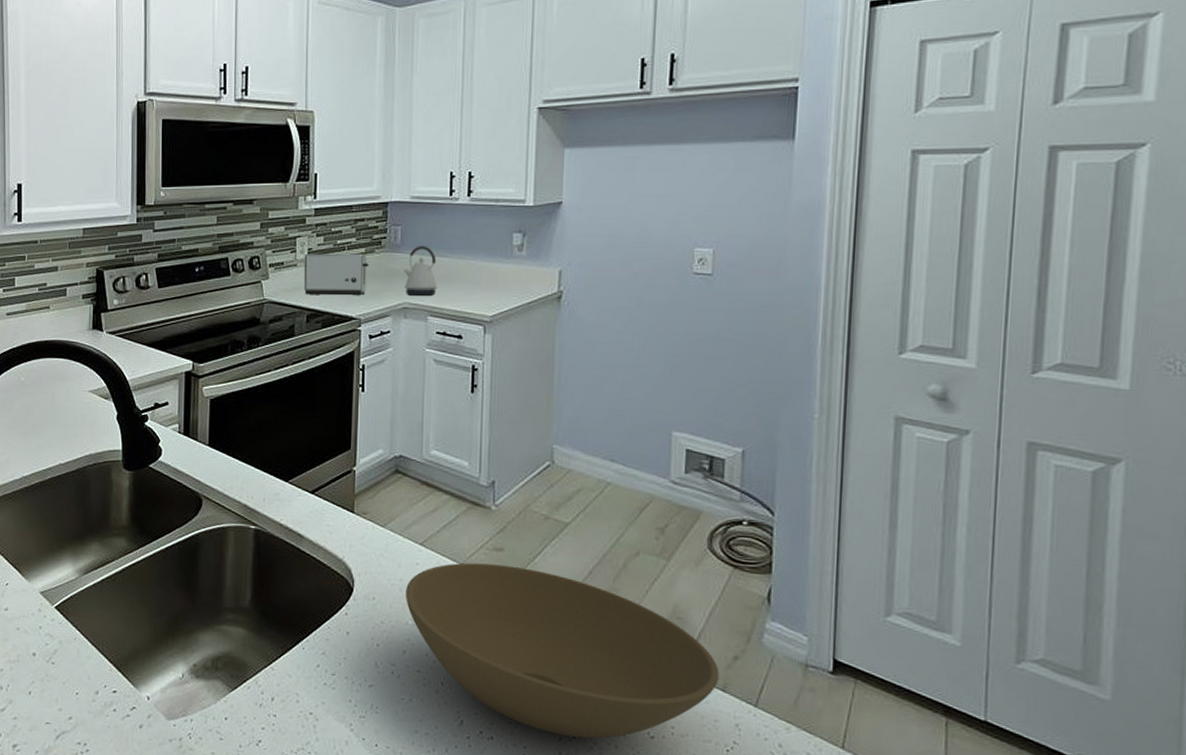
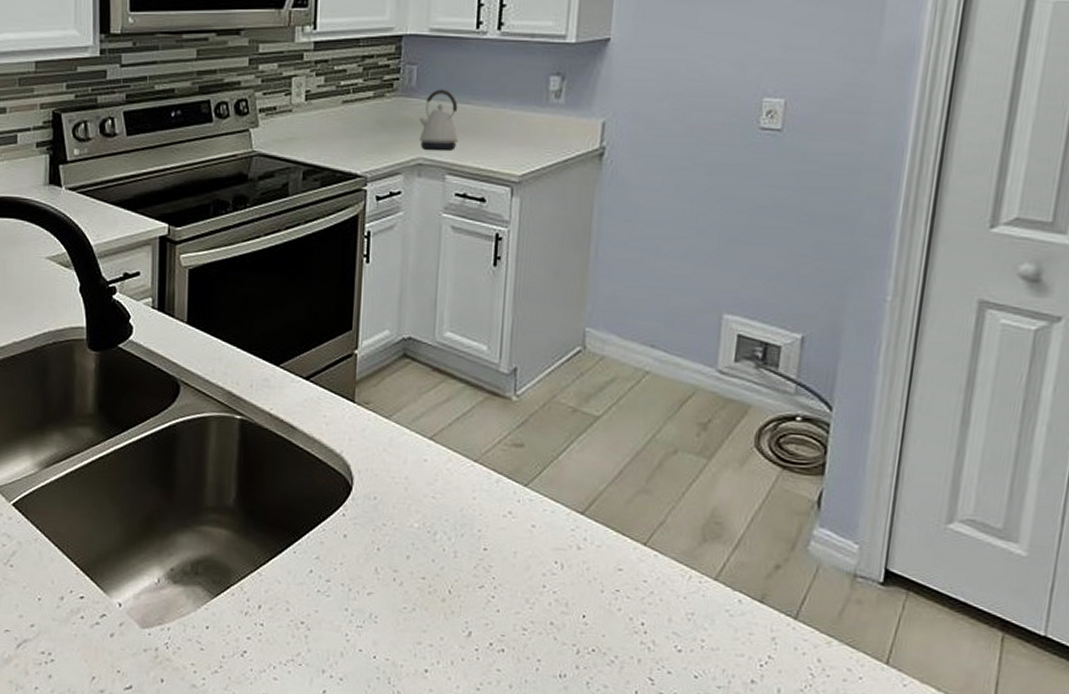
toaster: present [303,253,369,296] -> none [299,96,378,149]
bowl: present [405,562,720,739] -> none [410,459,758,652]

